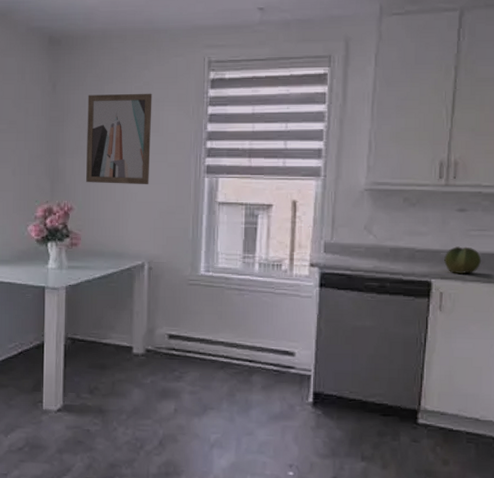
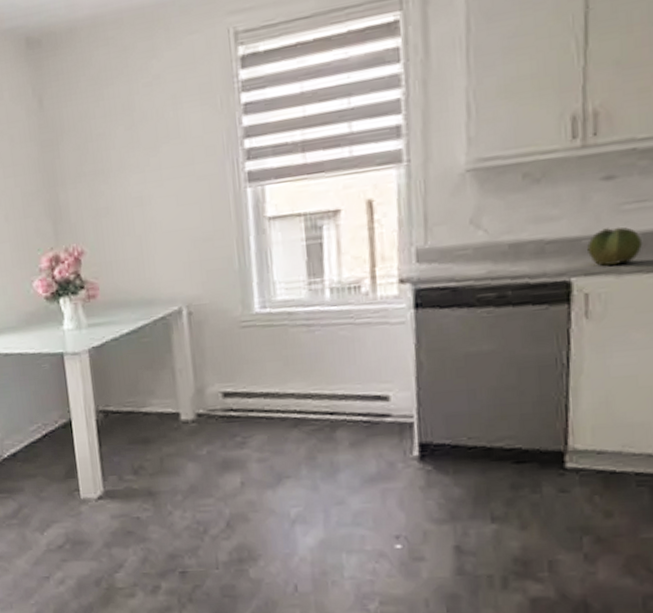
wall art: present [86,93,152,185] -> none [84,88,175,218]

